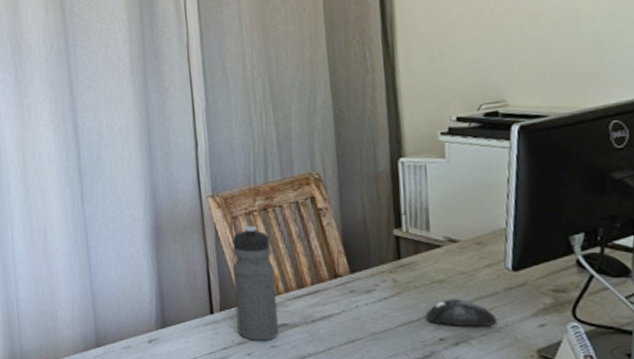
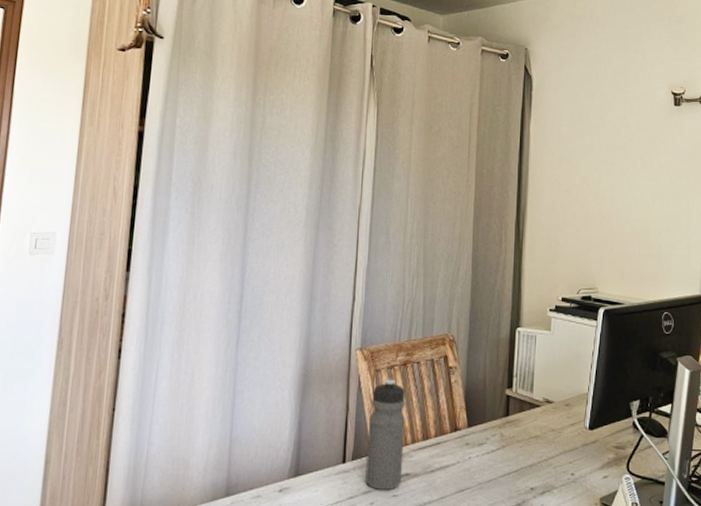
mouse: present [426,299,497,326] -> none [523,453,574,477]

